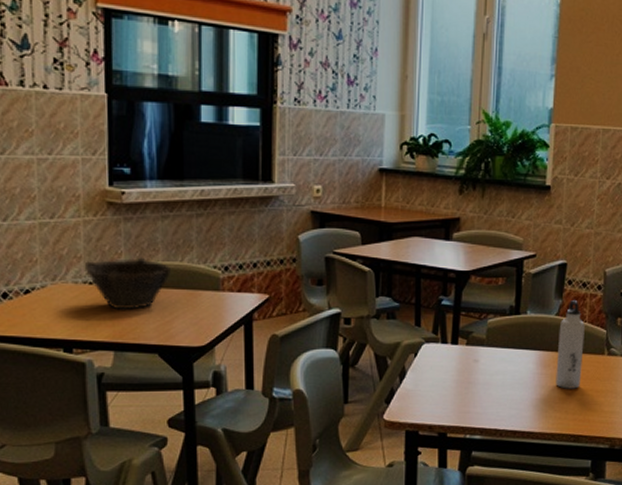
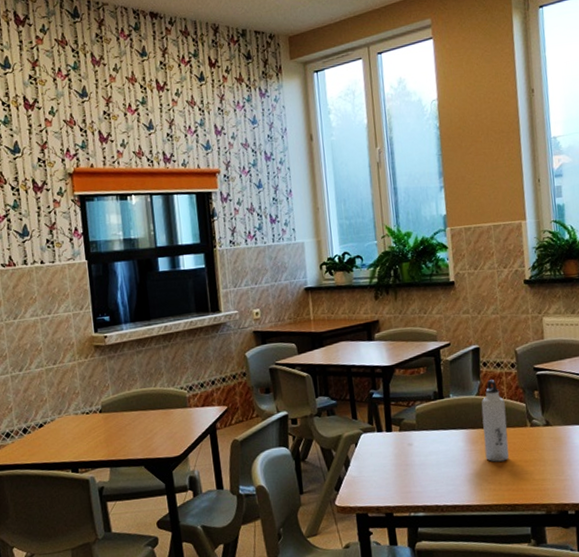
bowl: present [84,257,172,310] -> none [81,387,148,433]

